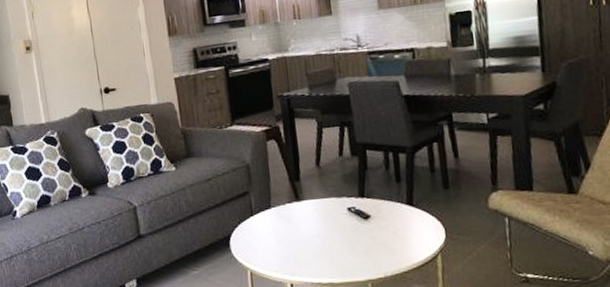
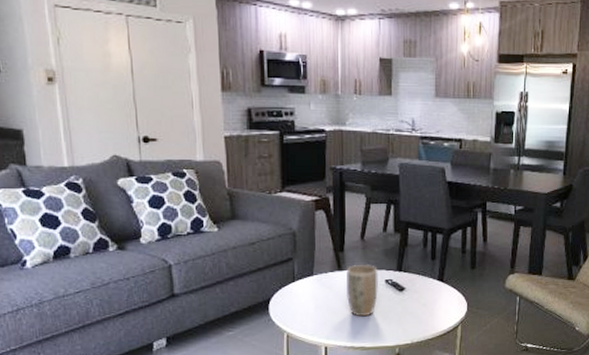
plant pot: none [305,192,341,250] -> present [346,263,378,317]

